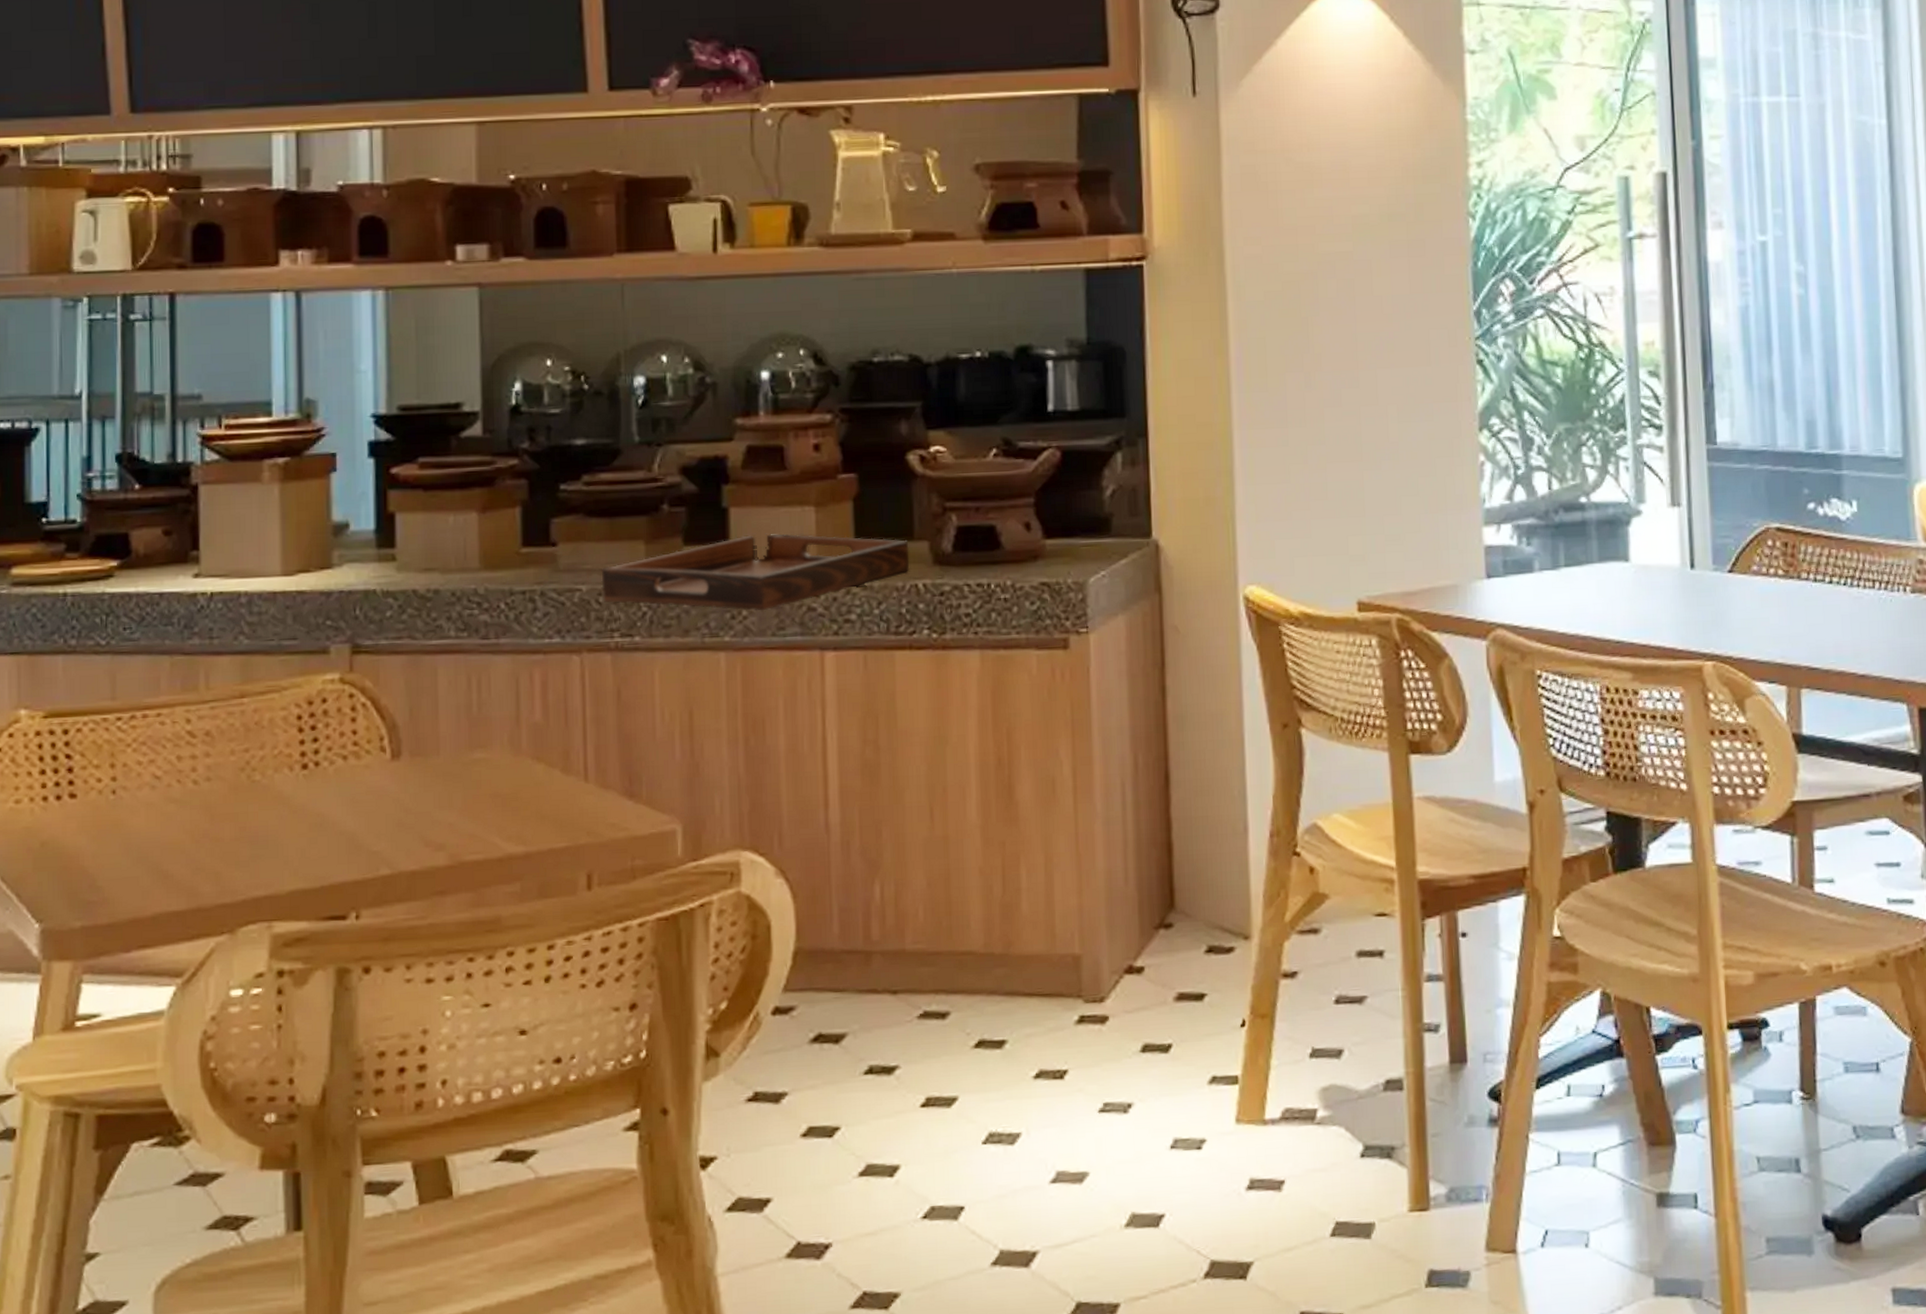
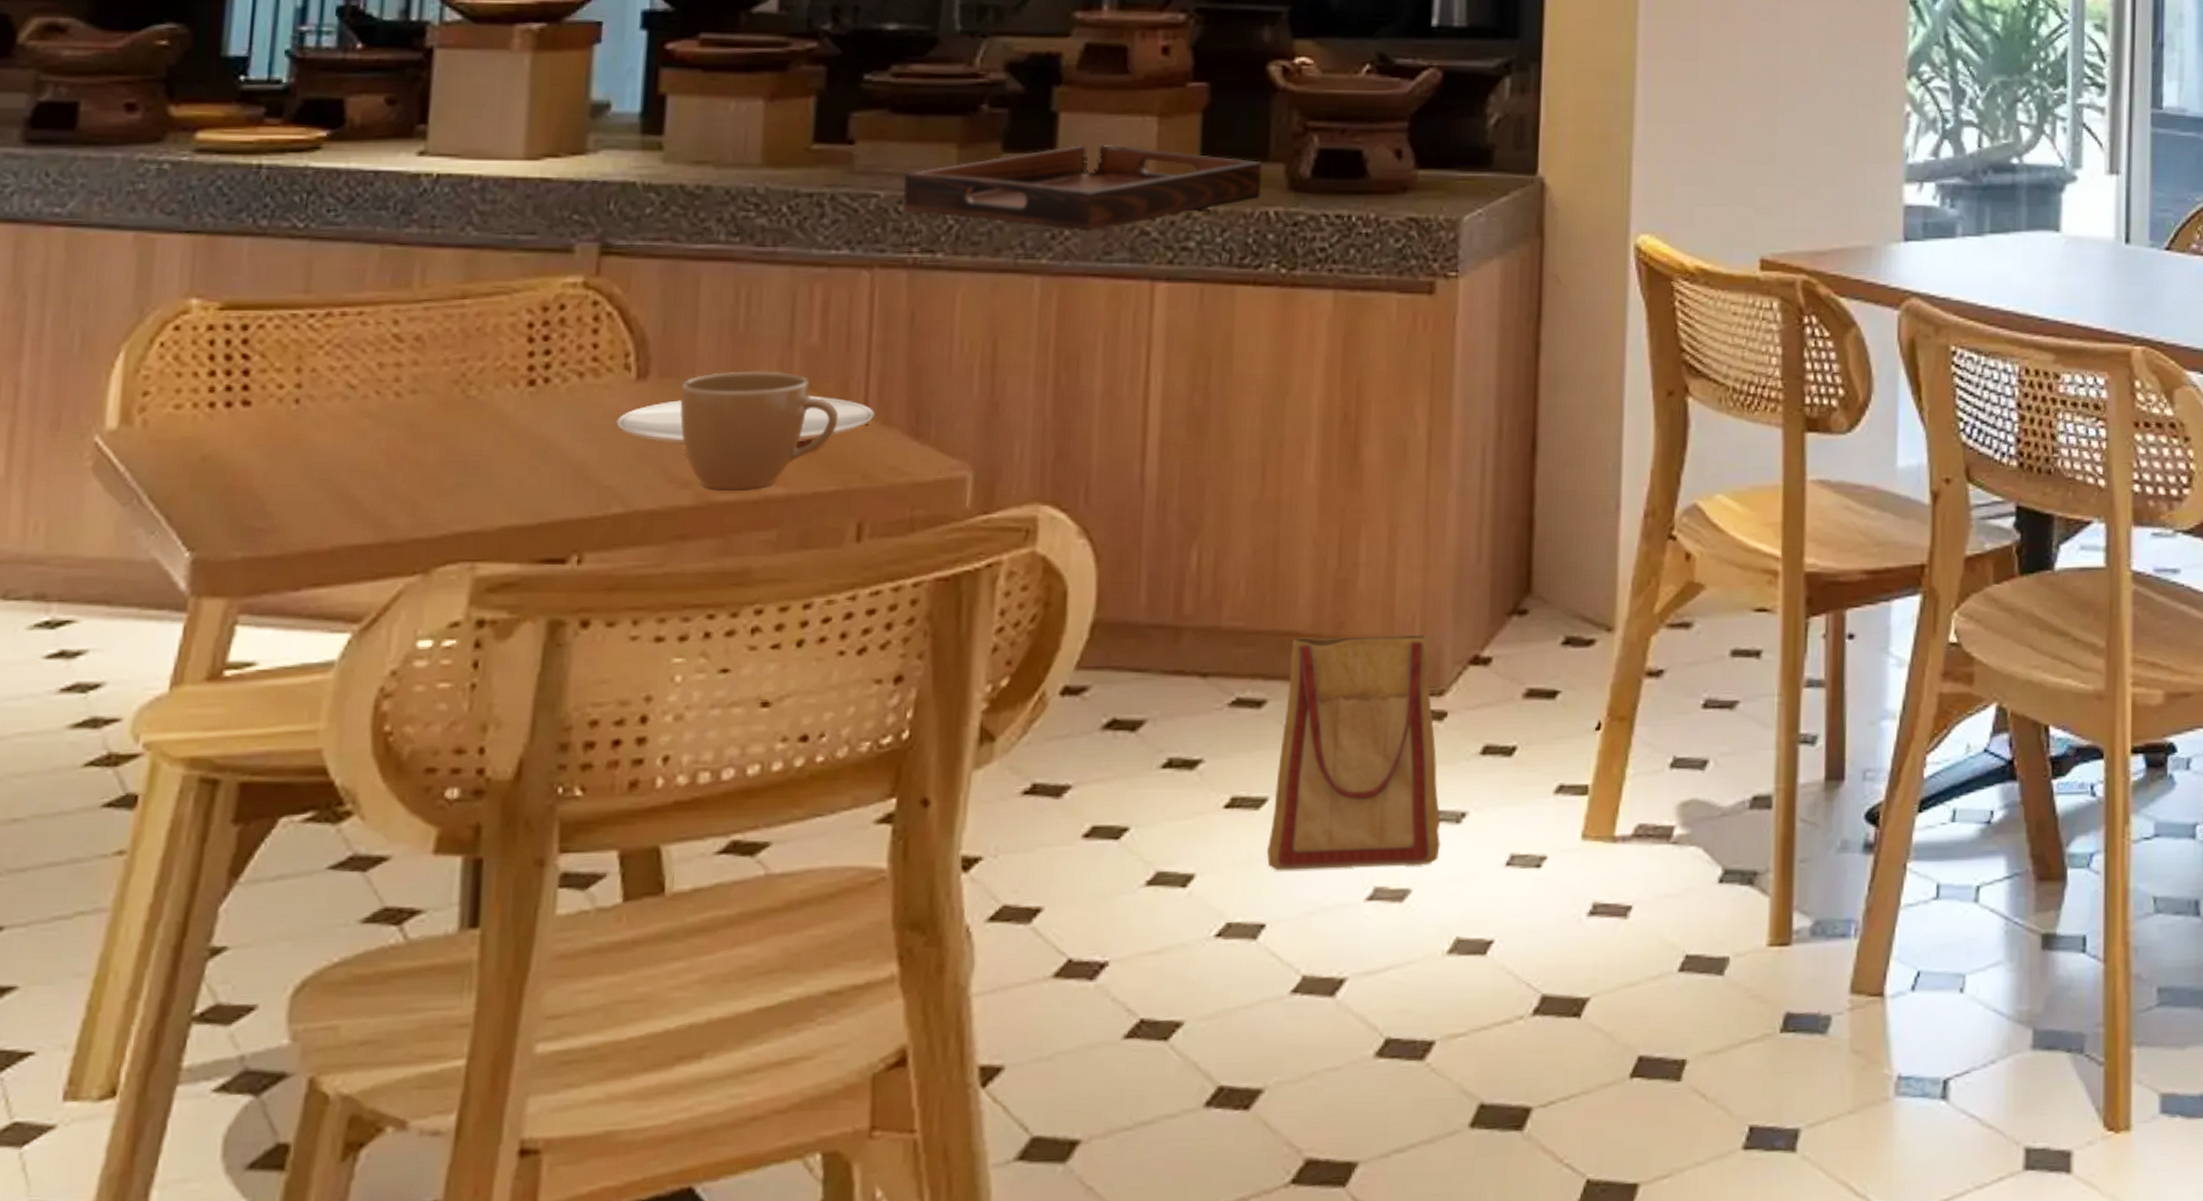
plate: none [378,766,593,814] -> present [616,395,874,445]
cup: none [429,746,564,852] -> present [680,371,839,491]
shopping bag: none [960,950,1111,1160] -> present [1266,634,1441,871]

